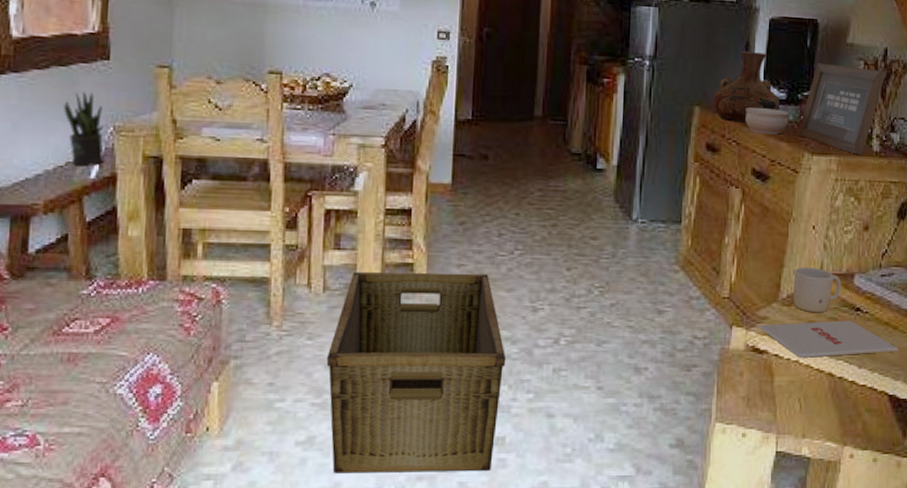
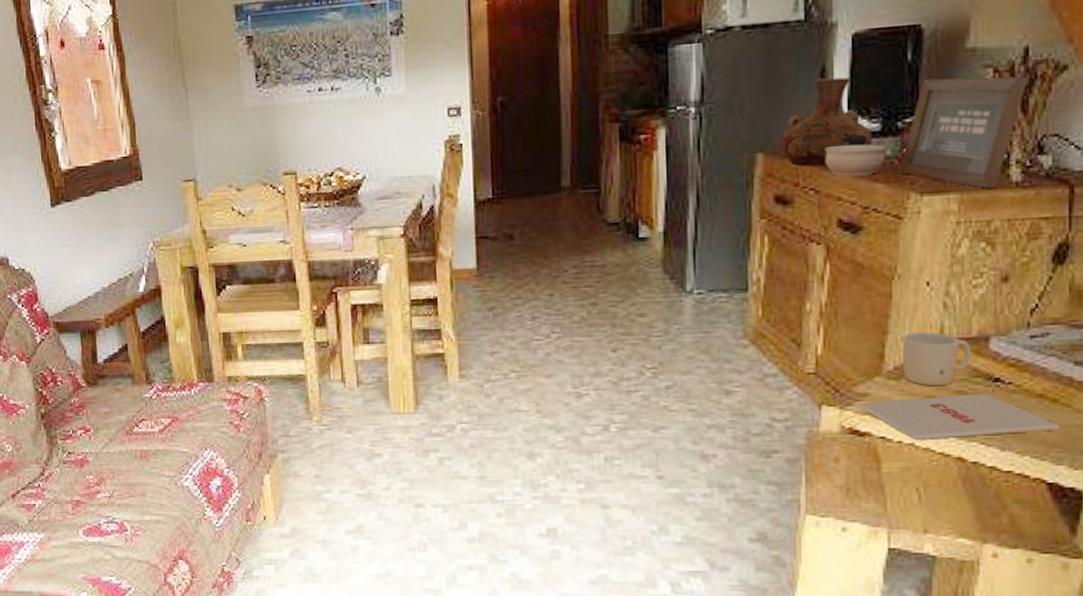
potted plant: present [64,92,104,166] -> none [110,212,149,282]
hamper: present [326,272,506,473] -> none [367,360,552,563]

